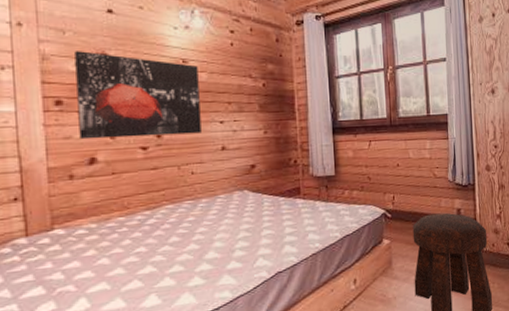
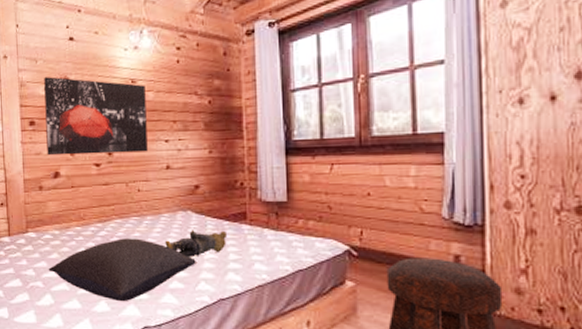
pillow: none [82,222,254,292] -> present [48,238,196,301]
teddy bear: none [222,207,283,236] -> present [165,230,228,257]

